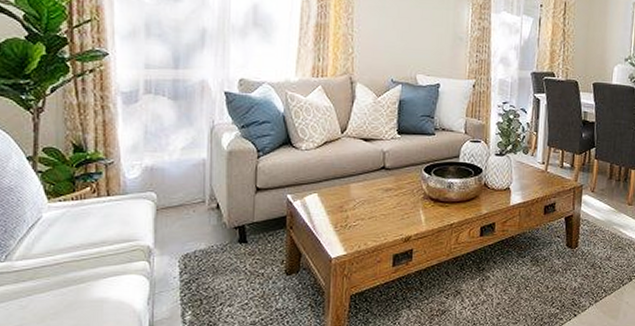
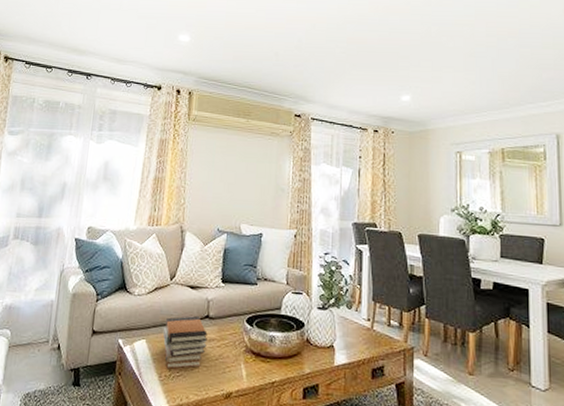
book stack: none [336,168,384,220] -> present [163,316,208,370]

